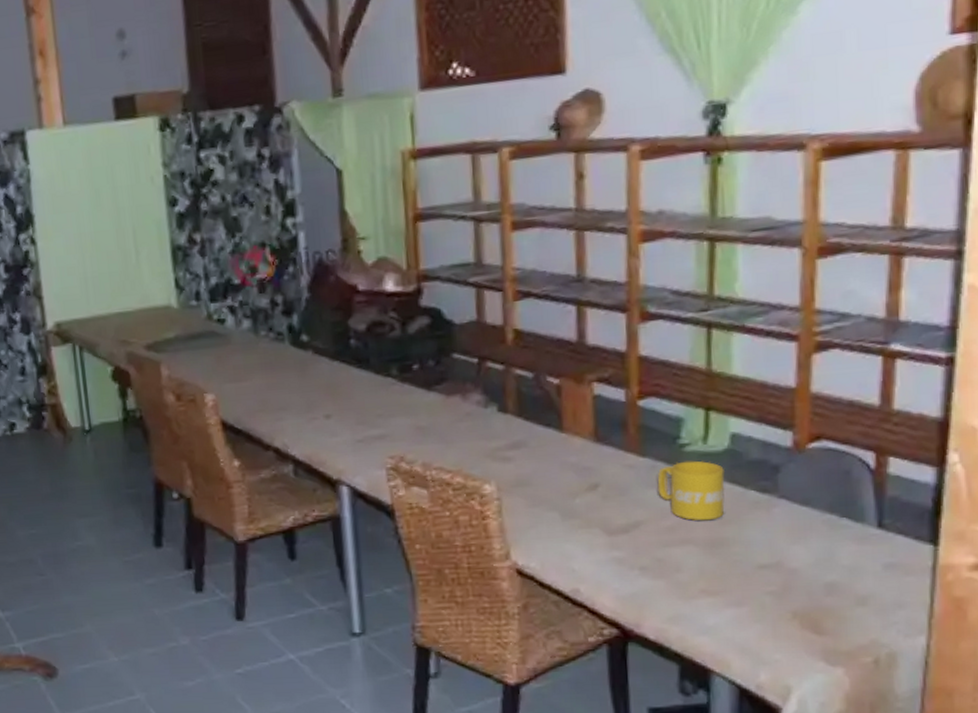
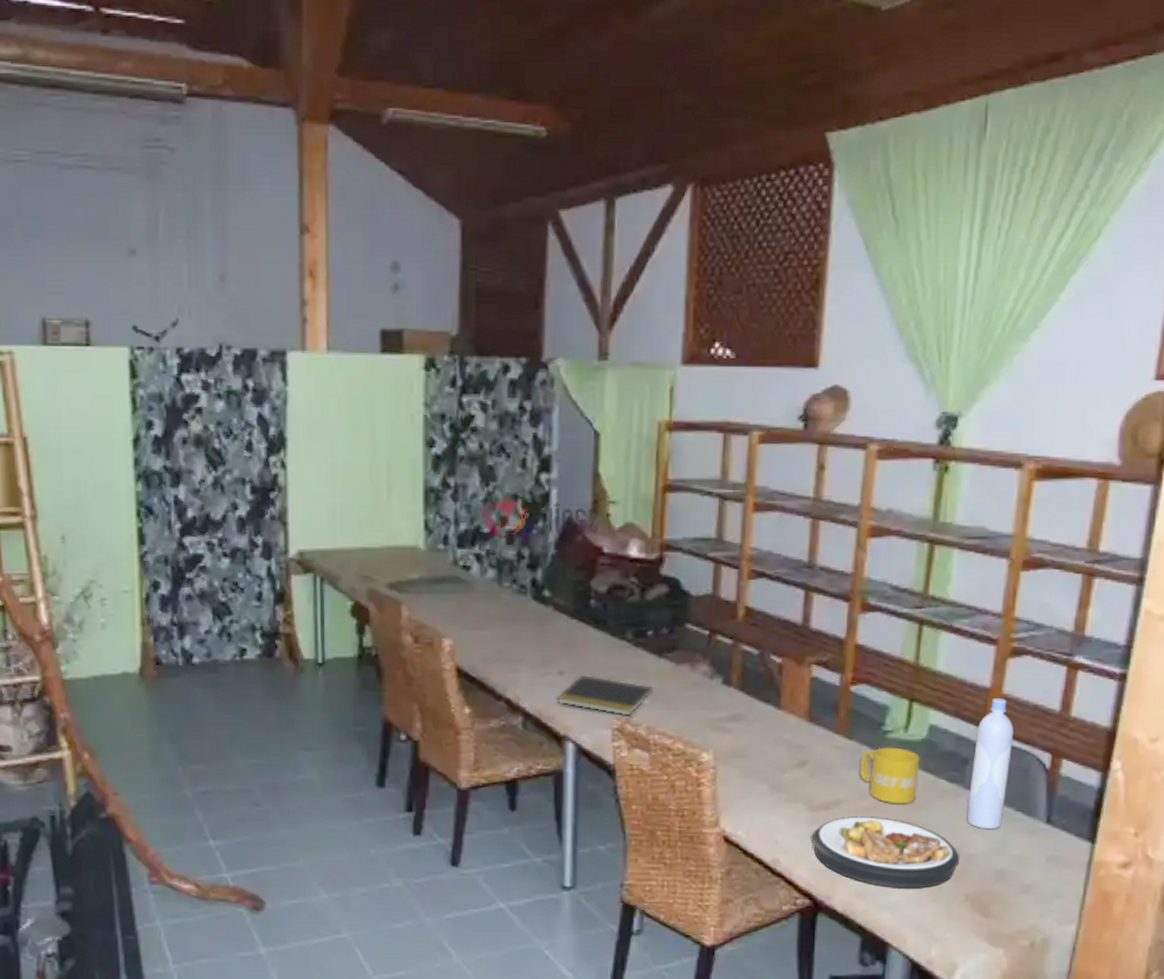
notepad: none [325,415,426,454] -> present [556,674,654,716]
plate: none [613,536,782,610] -> present [812,816,960,889]
bottle: none [784,398,829,540] -> present [966,698,1014,830]

